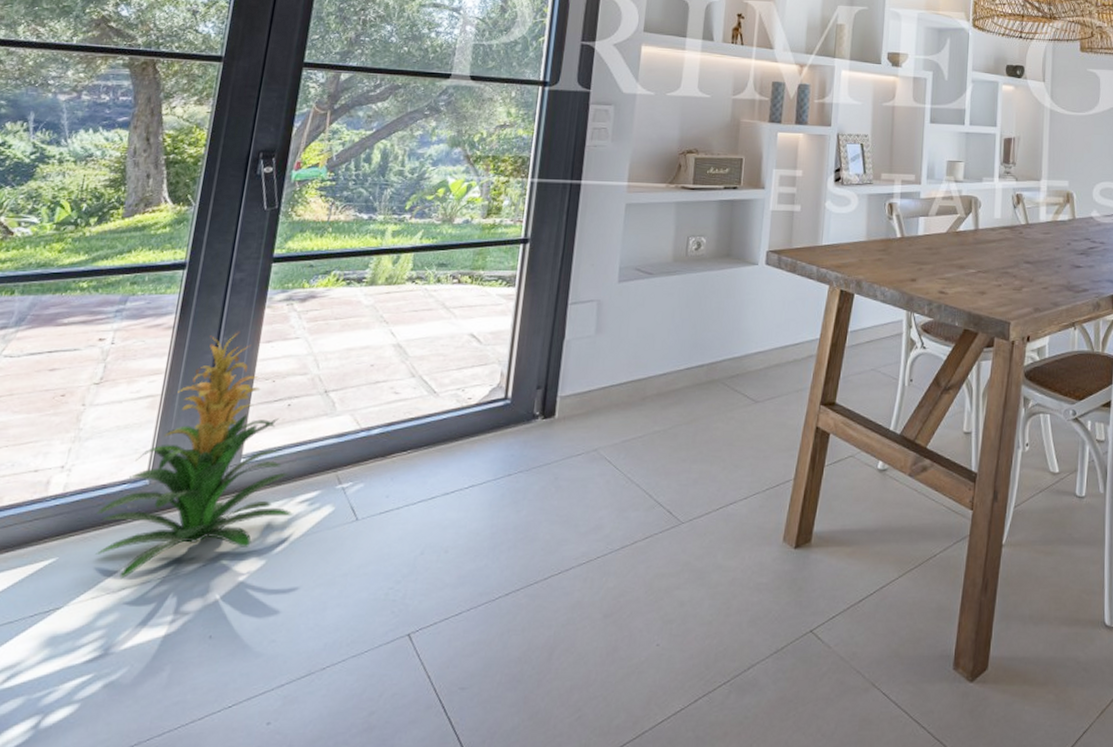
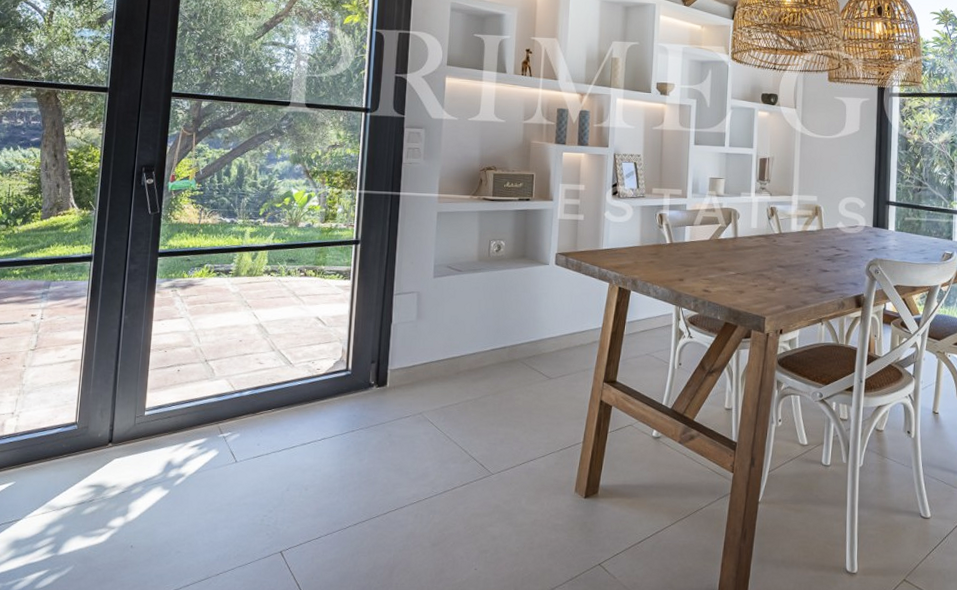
indoor plant: present [95,333,293,580] -> none [40,313,187,500]

